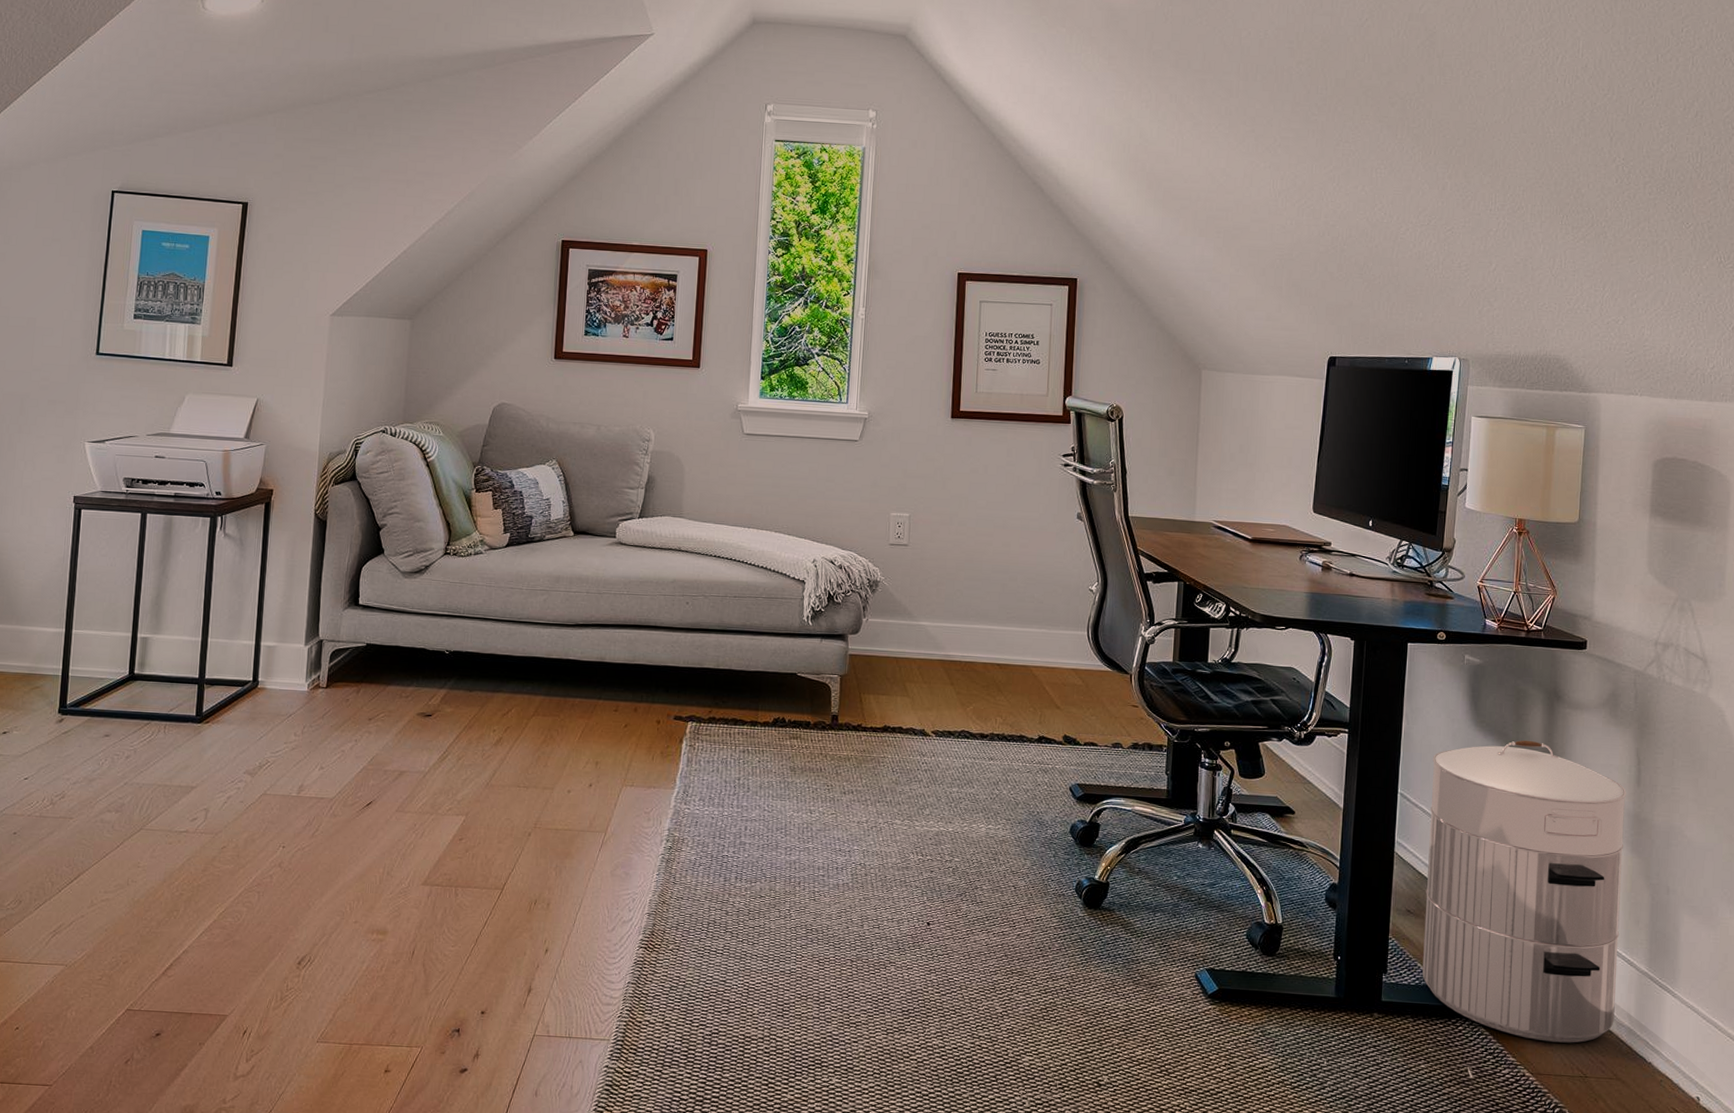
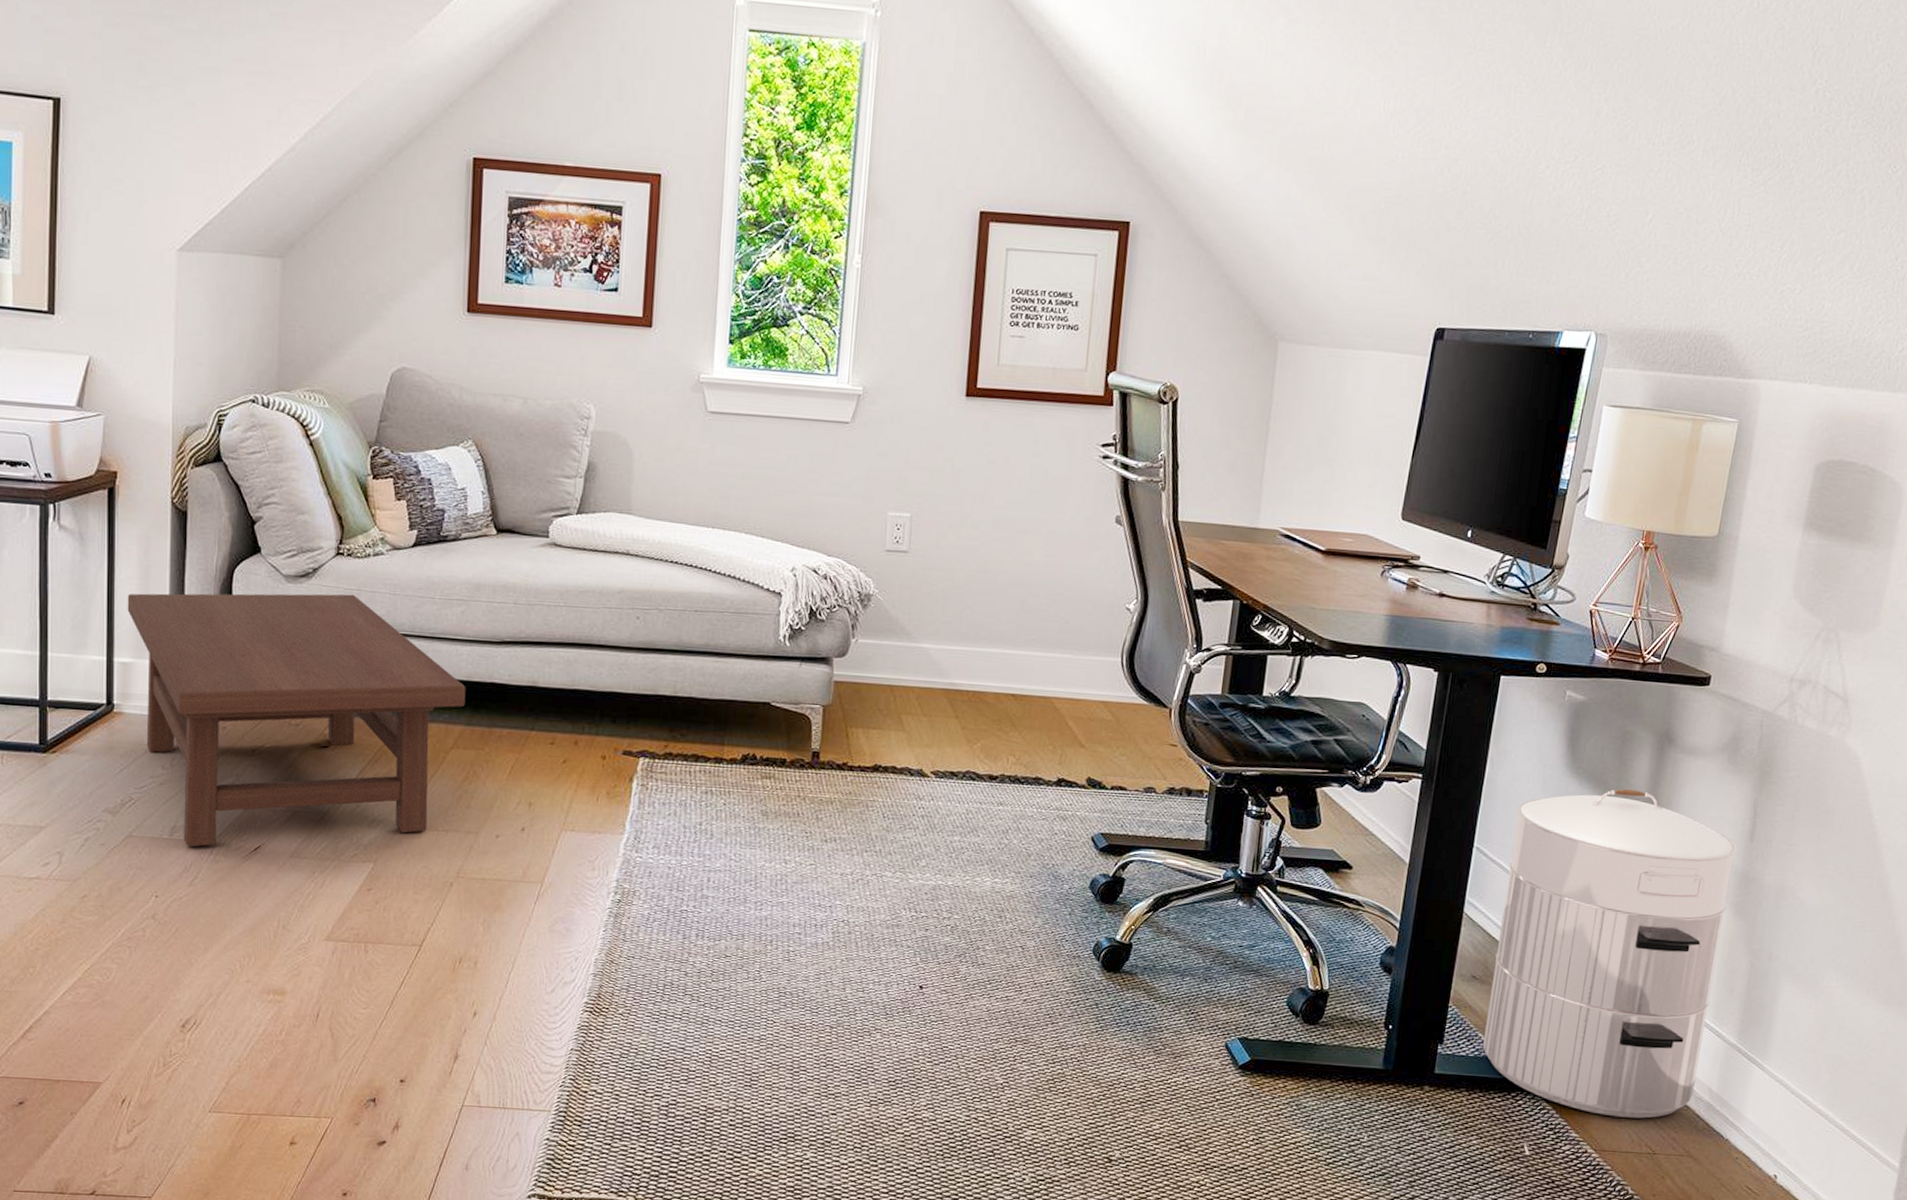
coffee table: none [274,586,546,804] -> present [127,593,466,847]

